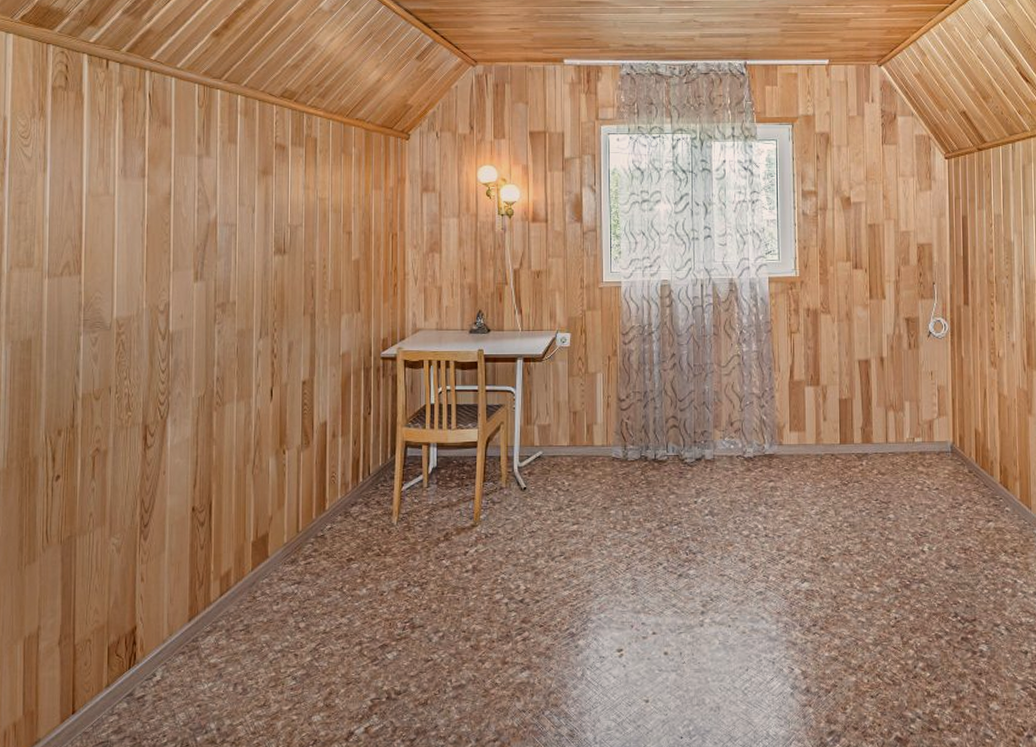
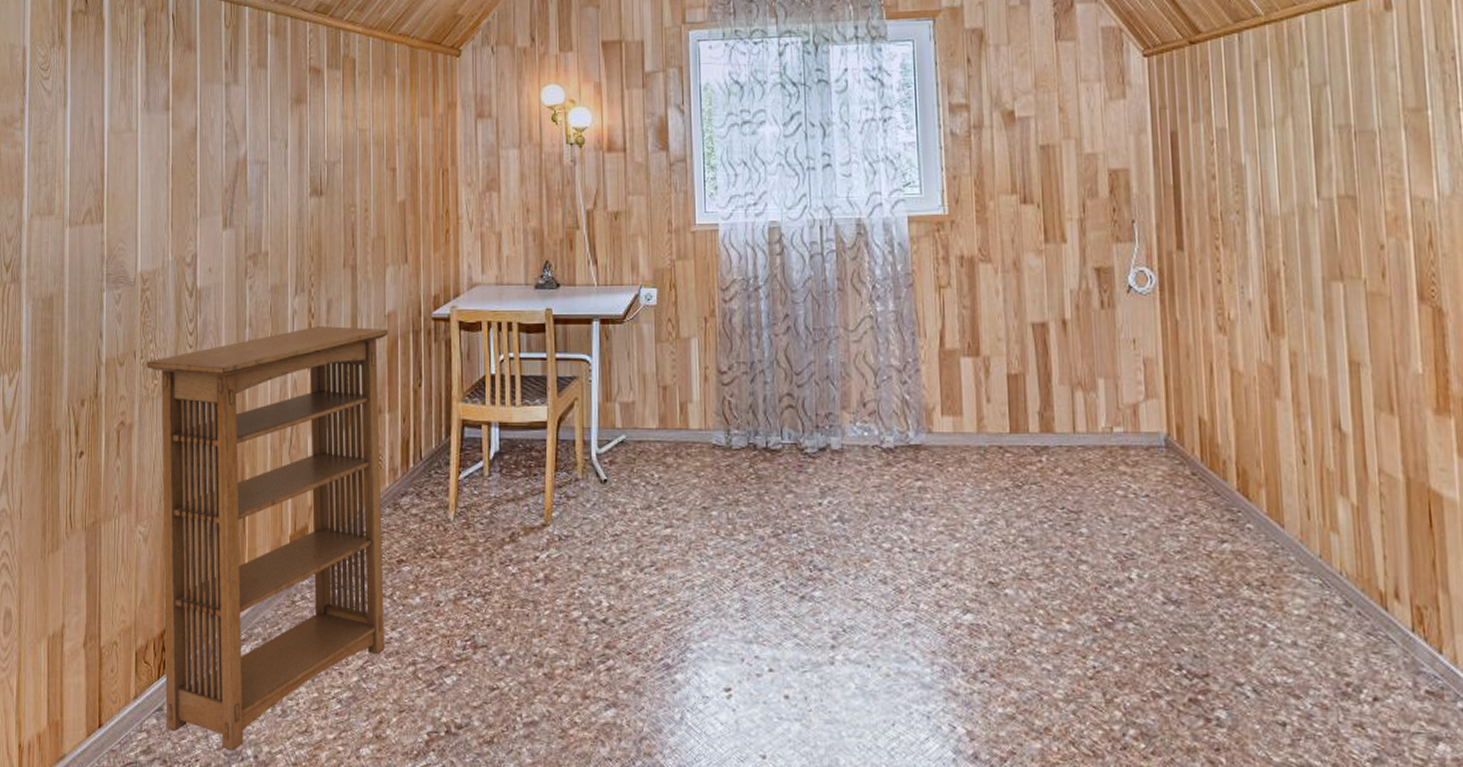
bookshelf: none [121,365,343,726] -> present [146,326,389,751]

